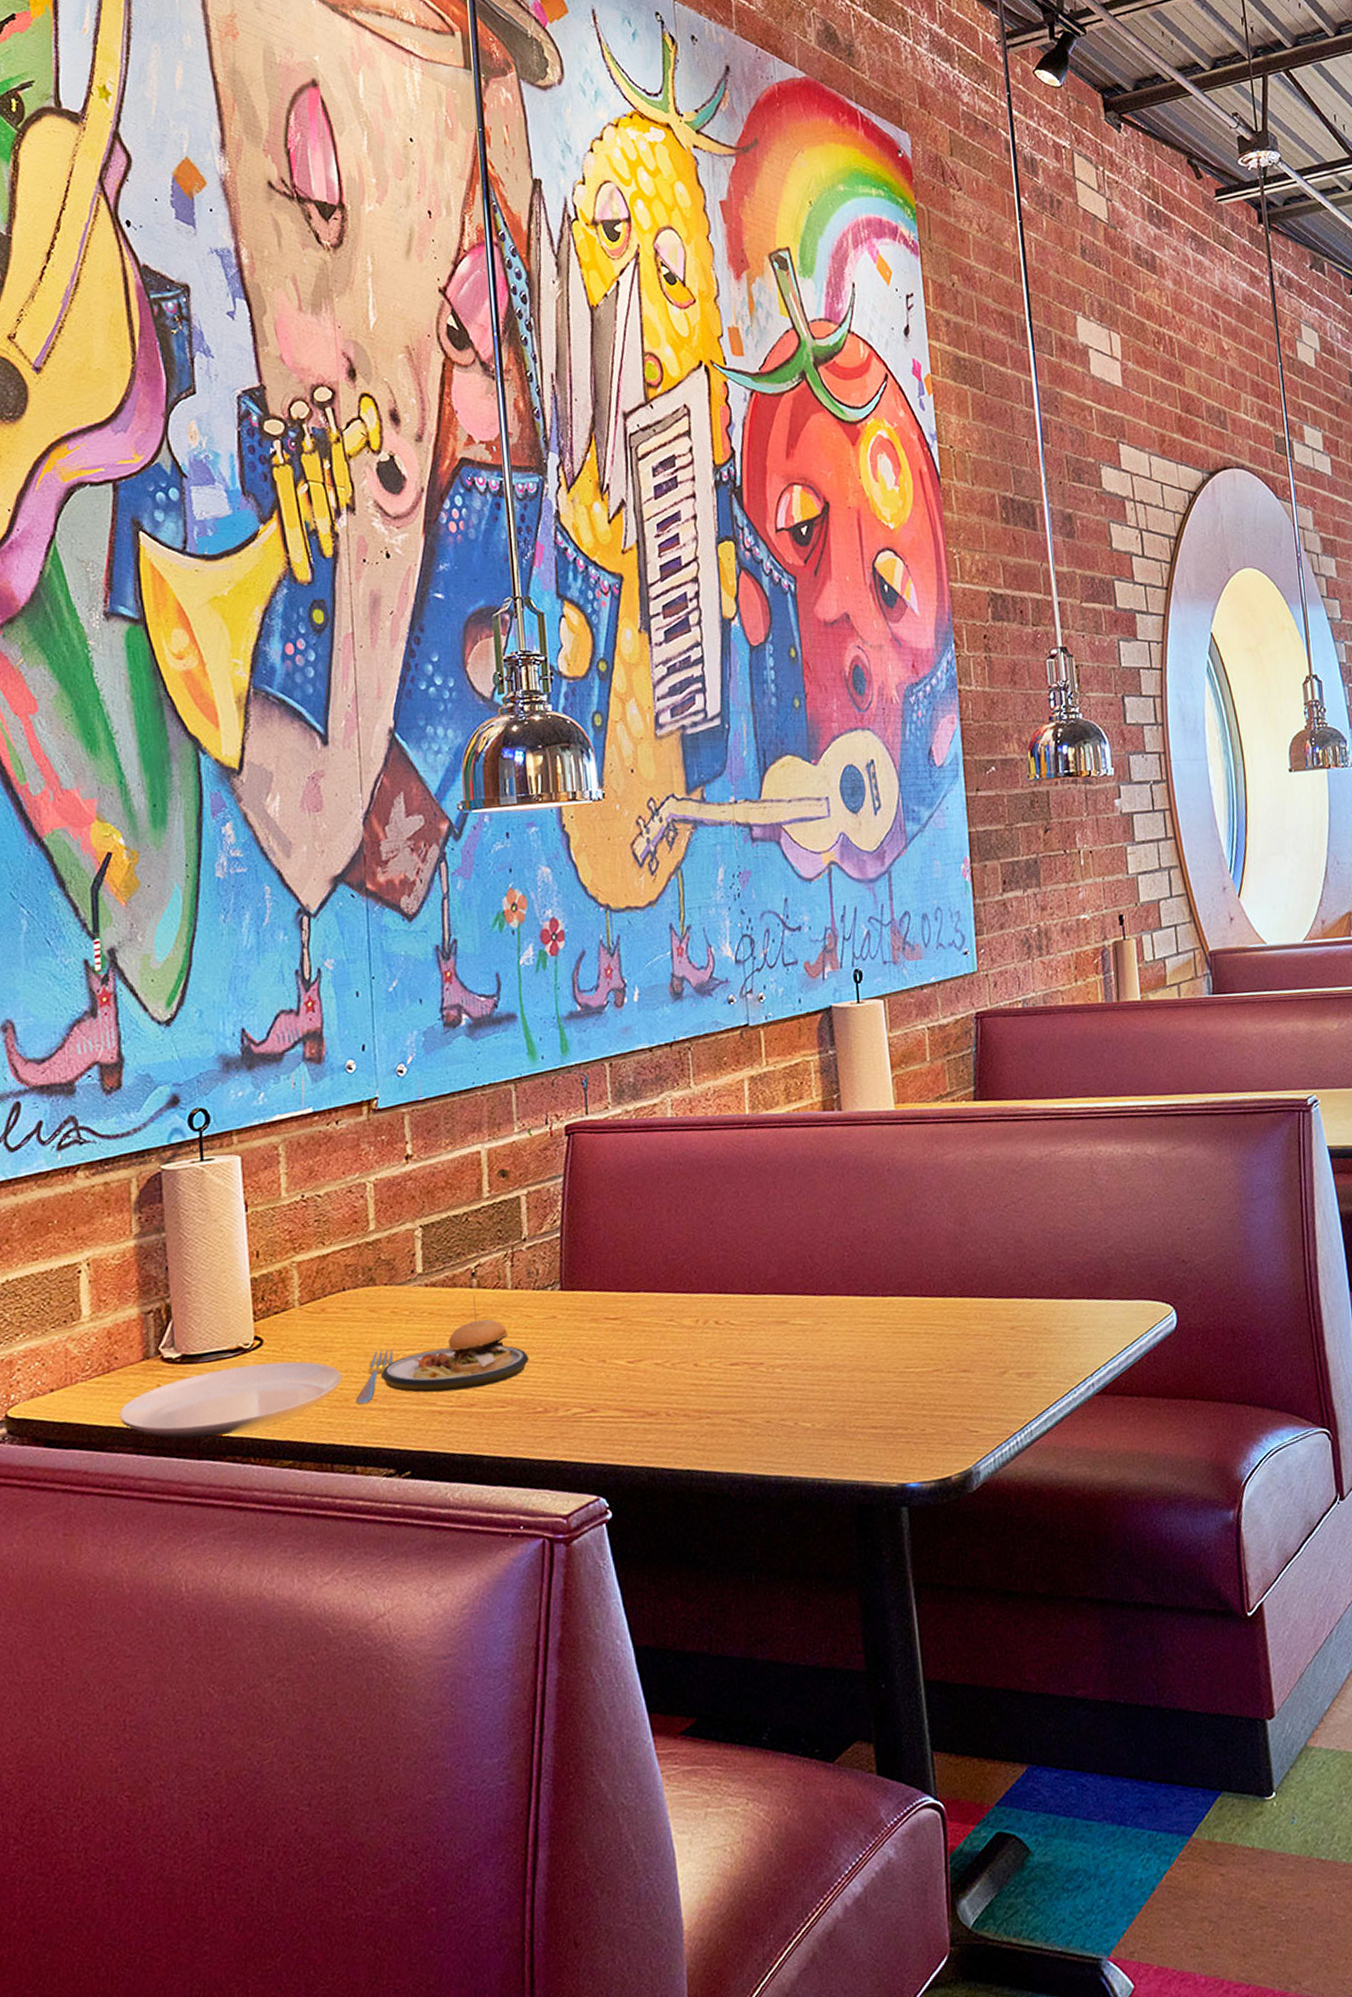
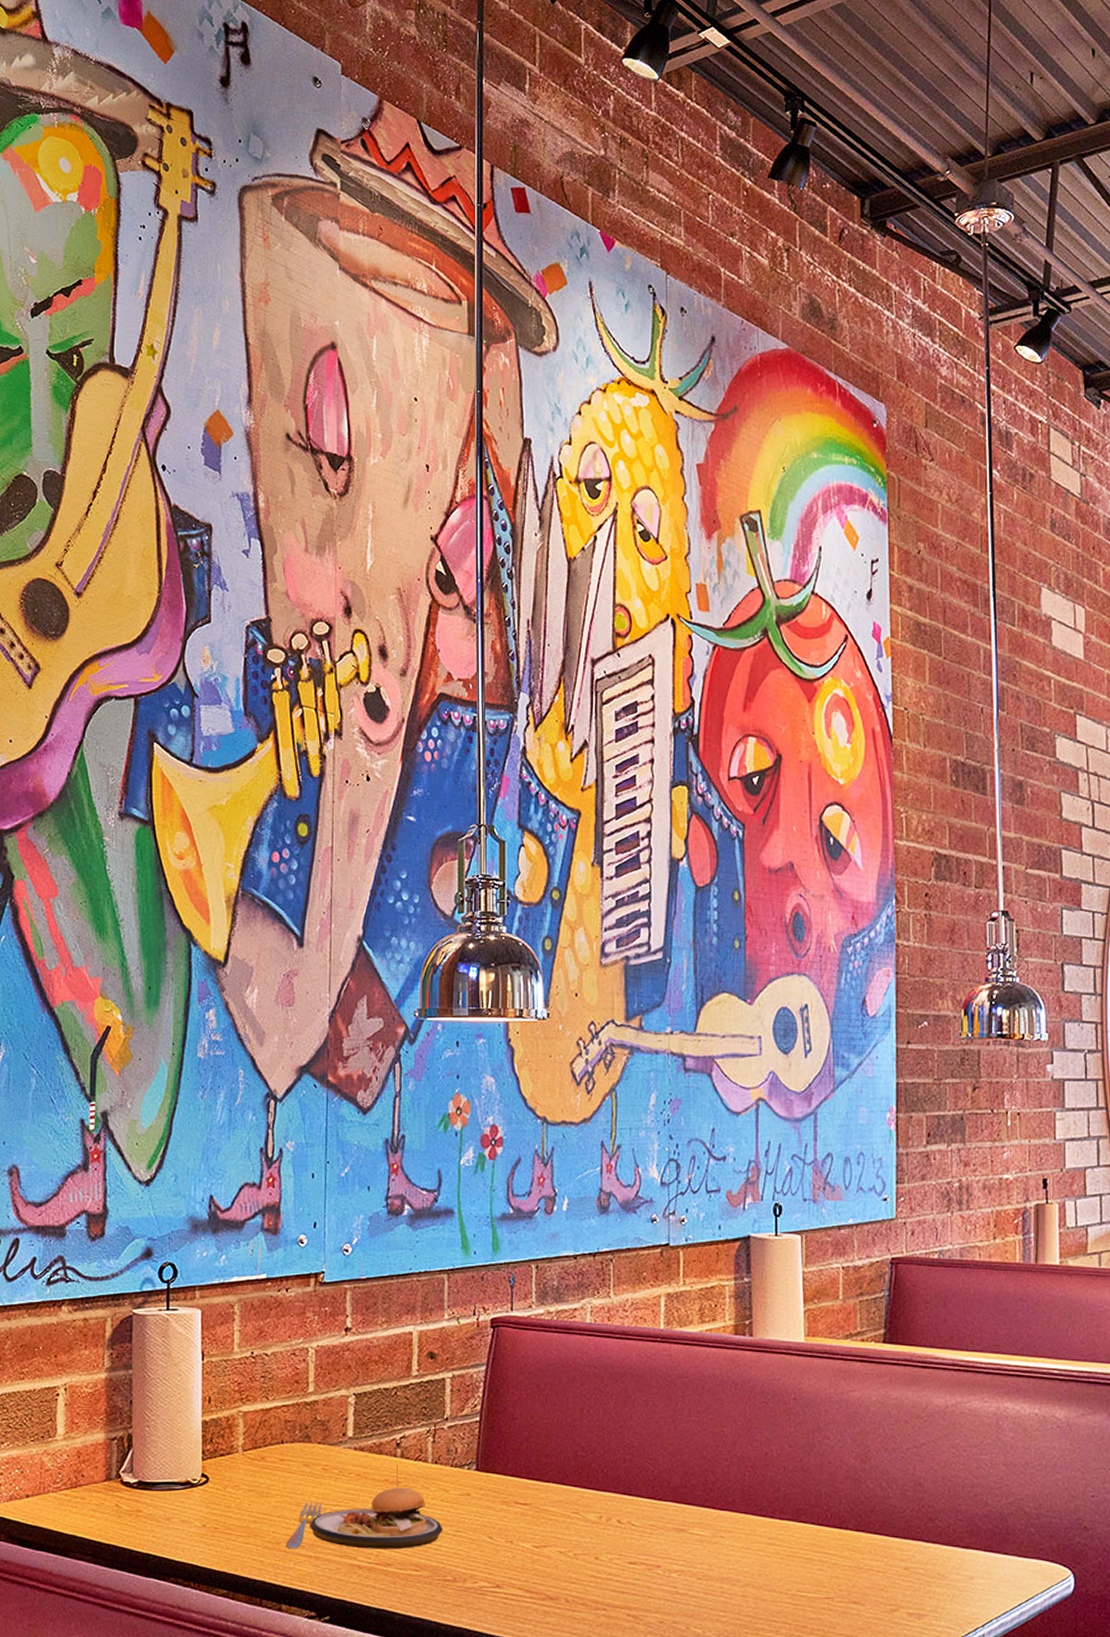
plate: present [118,1361,342,1440] -> none [81,1498,275,1559]

